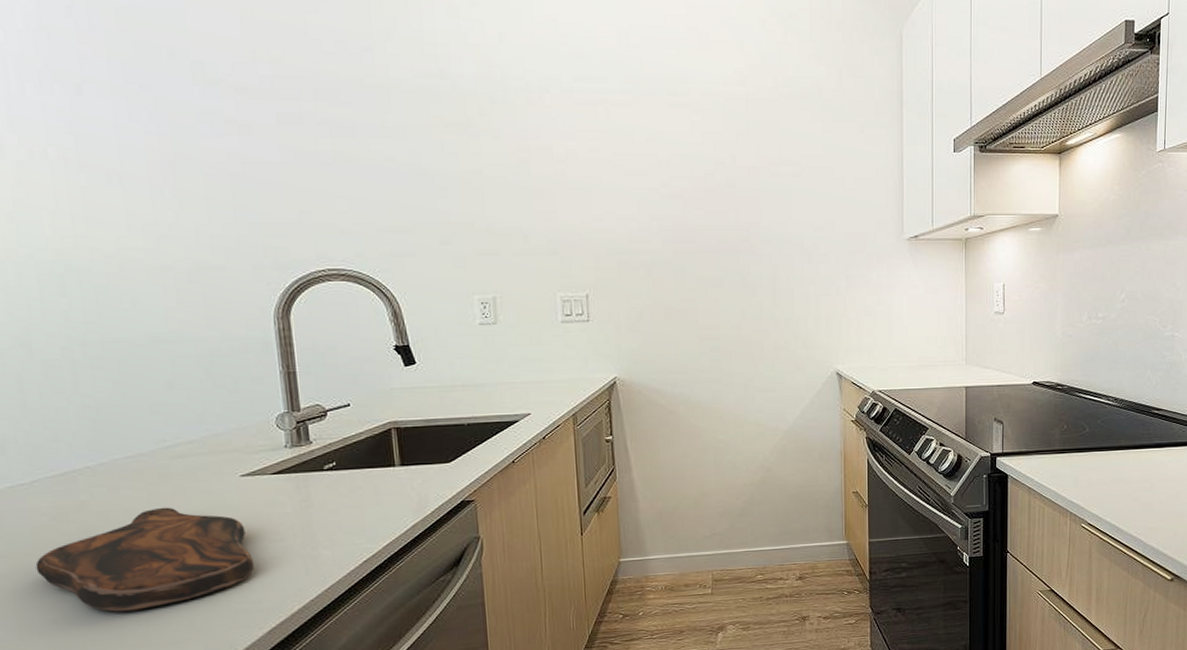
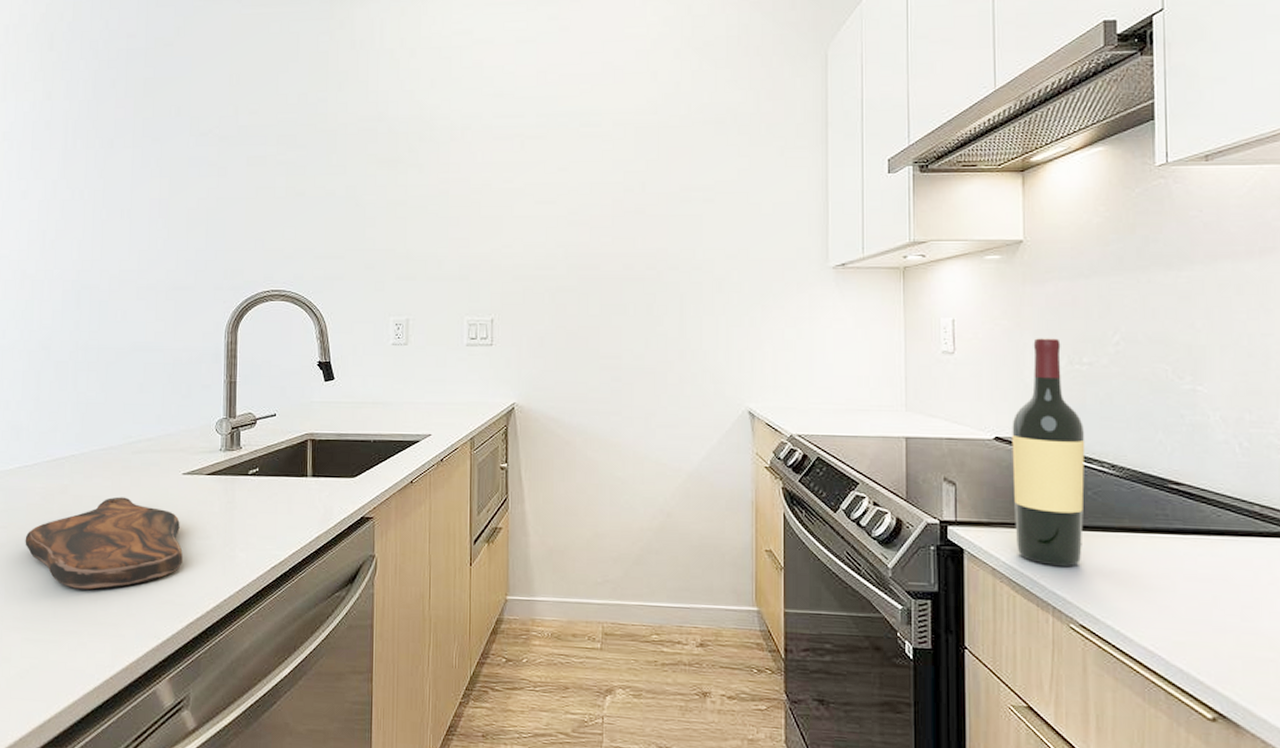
wine bottle: none [1045,298,1098,481] -> present [1012,338,1085,566]

